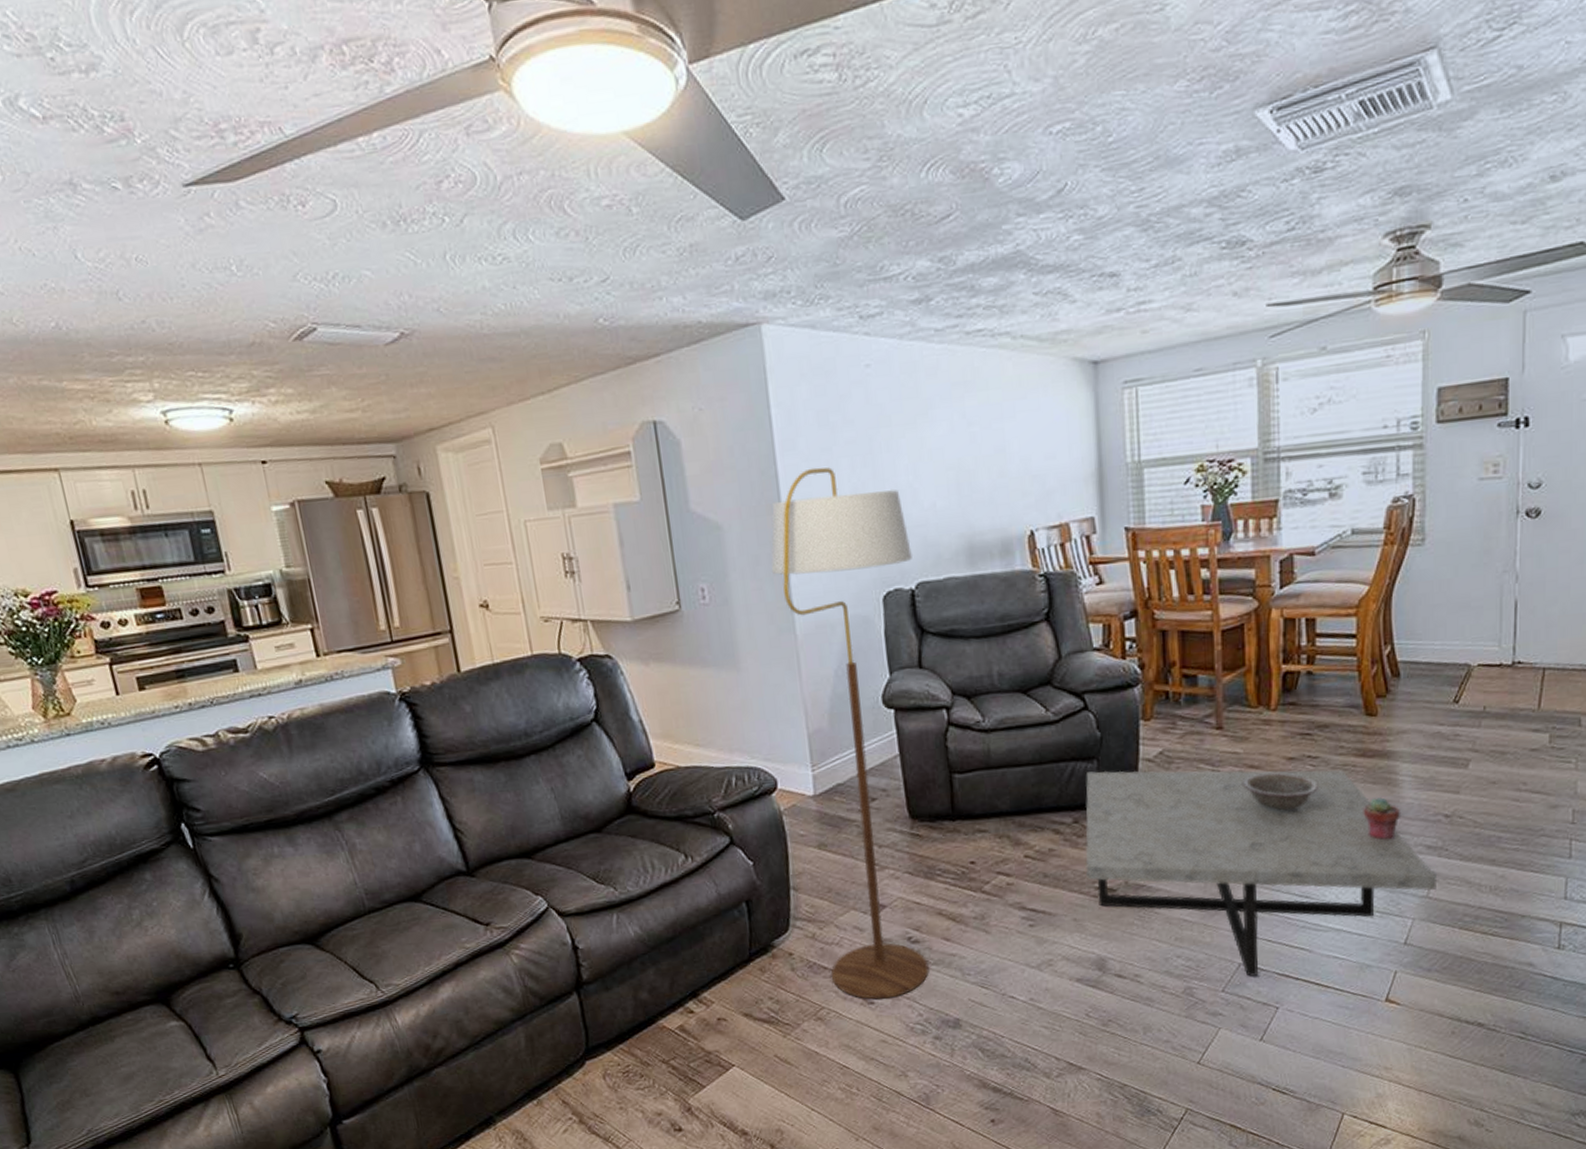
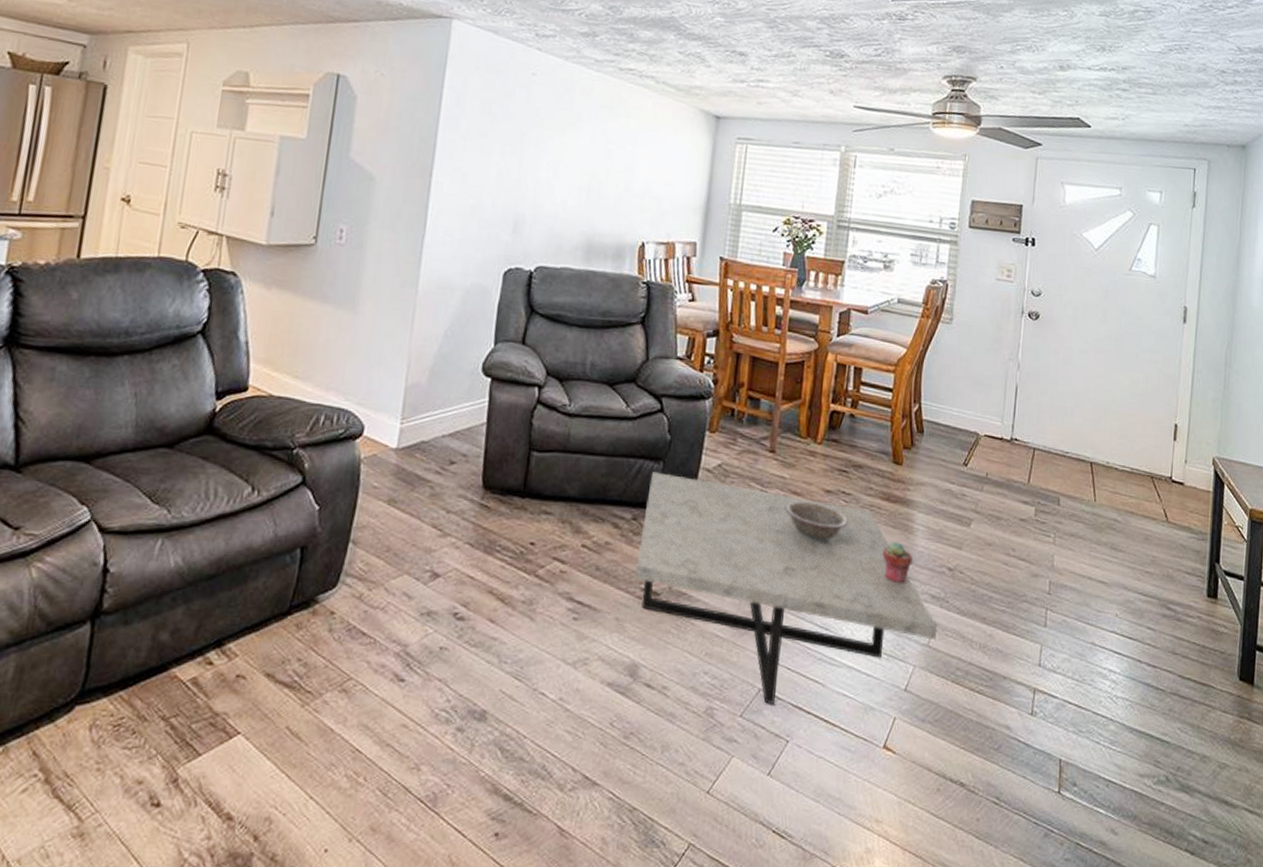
floor lamp: present [771,467,929,1000] -> none [367,146,538,678]

